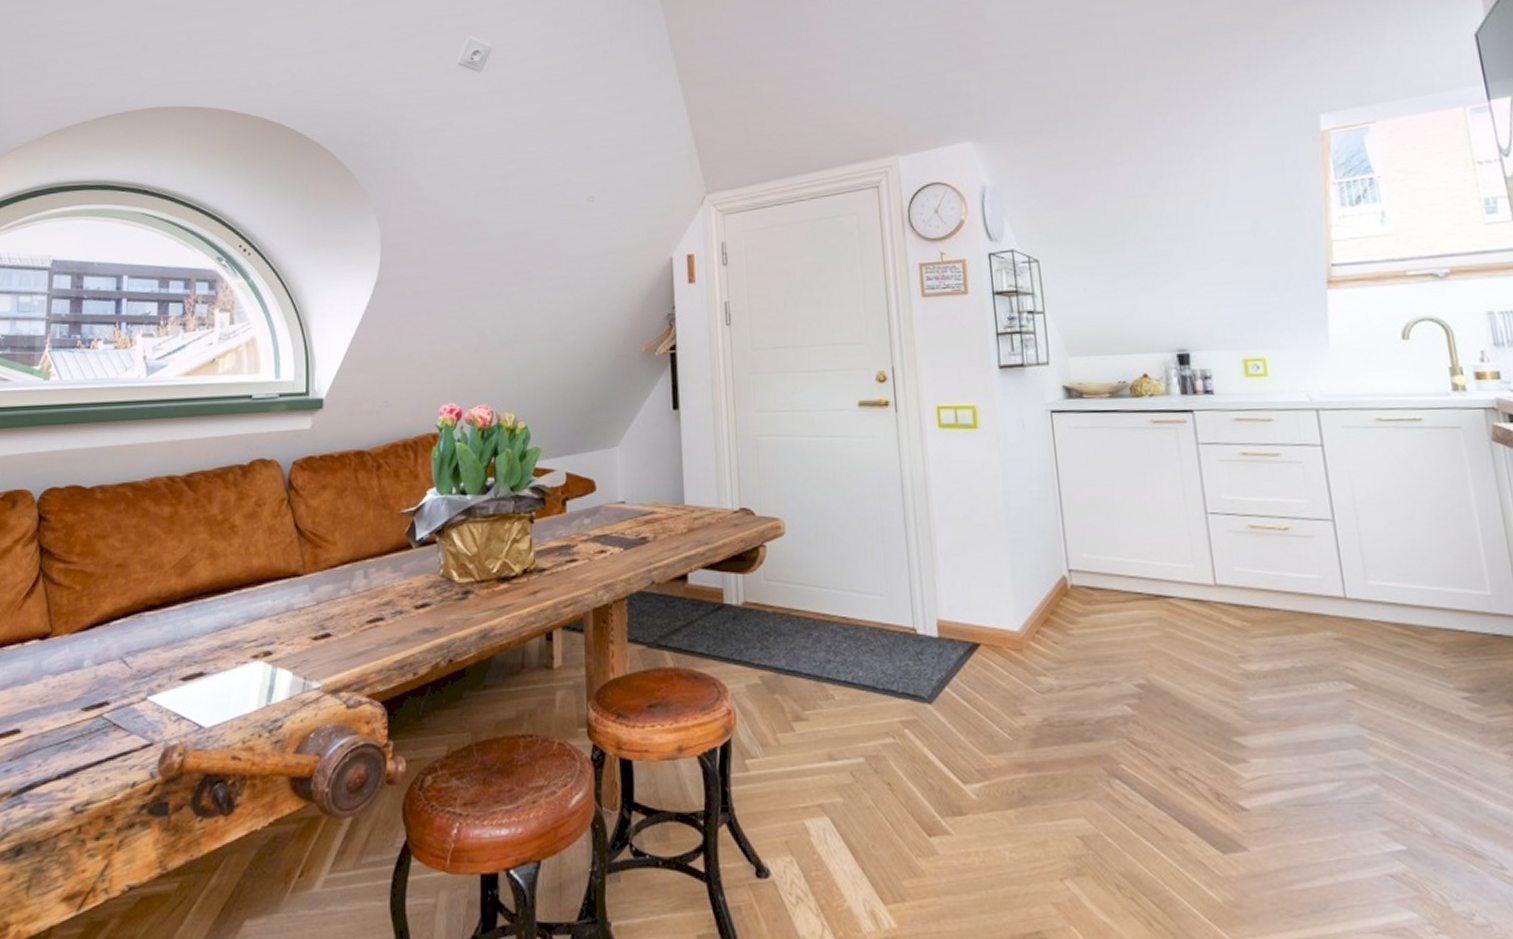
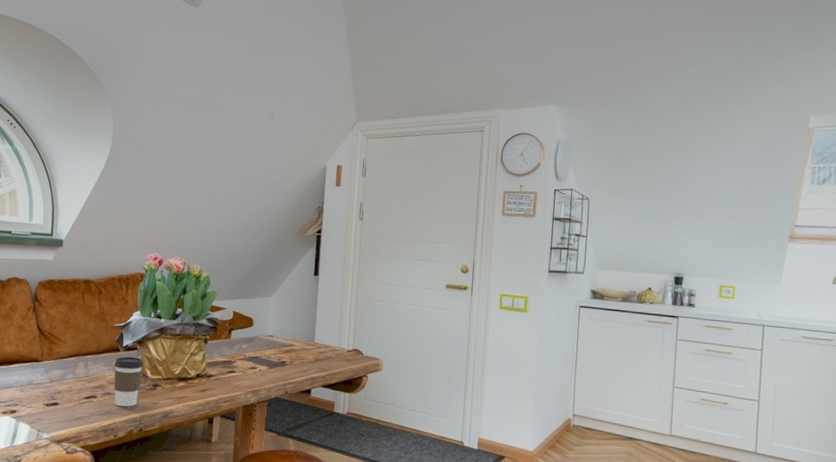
coffee cup: none [406,554,447,629] -> present [114,356,143,407]

